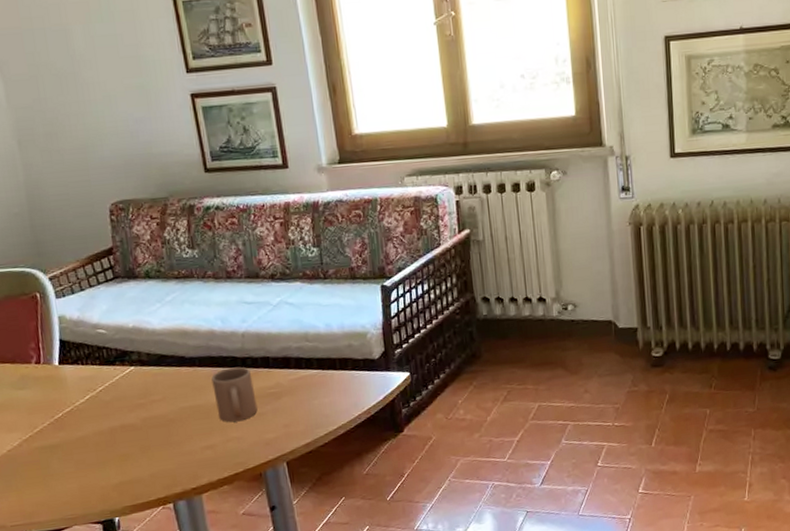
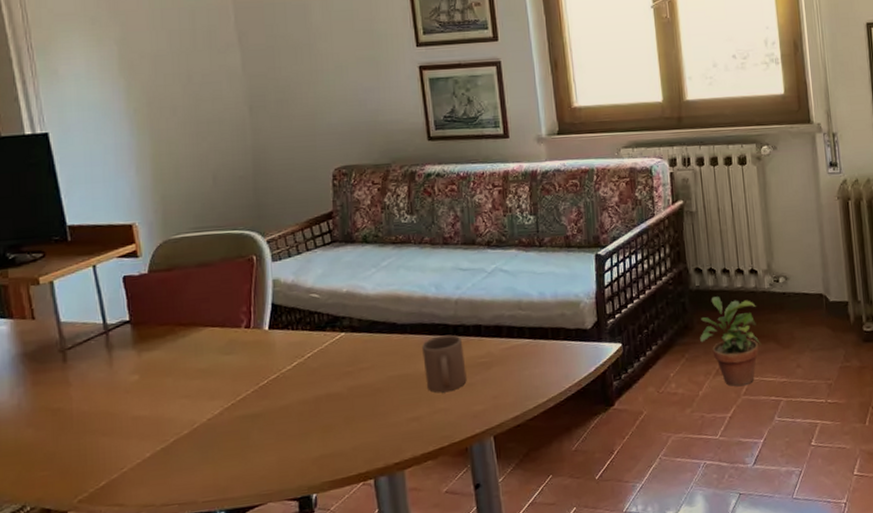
potted plant: none [488,325,550,412] -> present [700,296,762,387]

